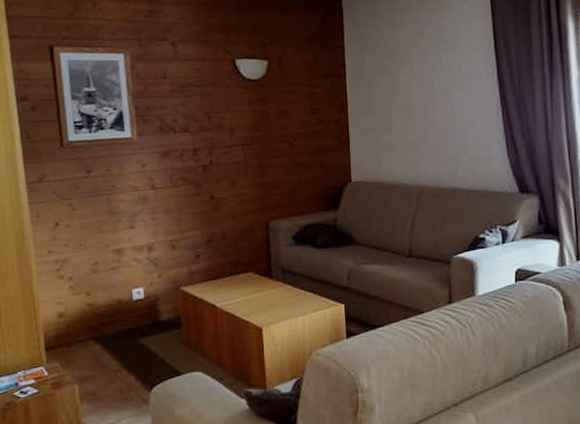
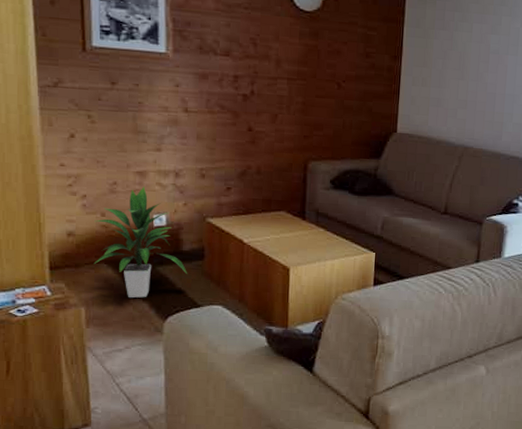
indoor plant: none [81,263,168,372] -> present [93,186,188,298]

